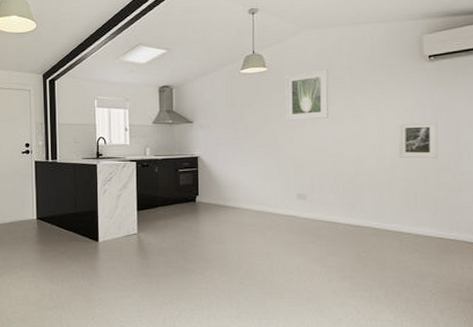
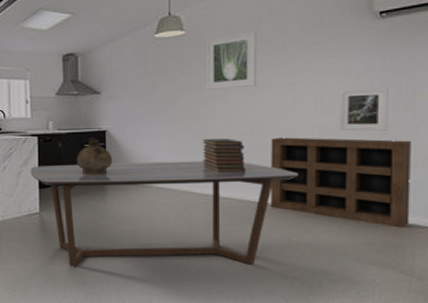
dining table: none [129,184,366,285] -> present [30,161,298,267]
ceramic jug: none [171,165,205,198] -> present [76,139,113,175]
book stack: none [283,164,321,195] -> present [202,138,246,172]
shelving unit: none [342,164,458,244] -> present [271,137,411,228]

